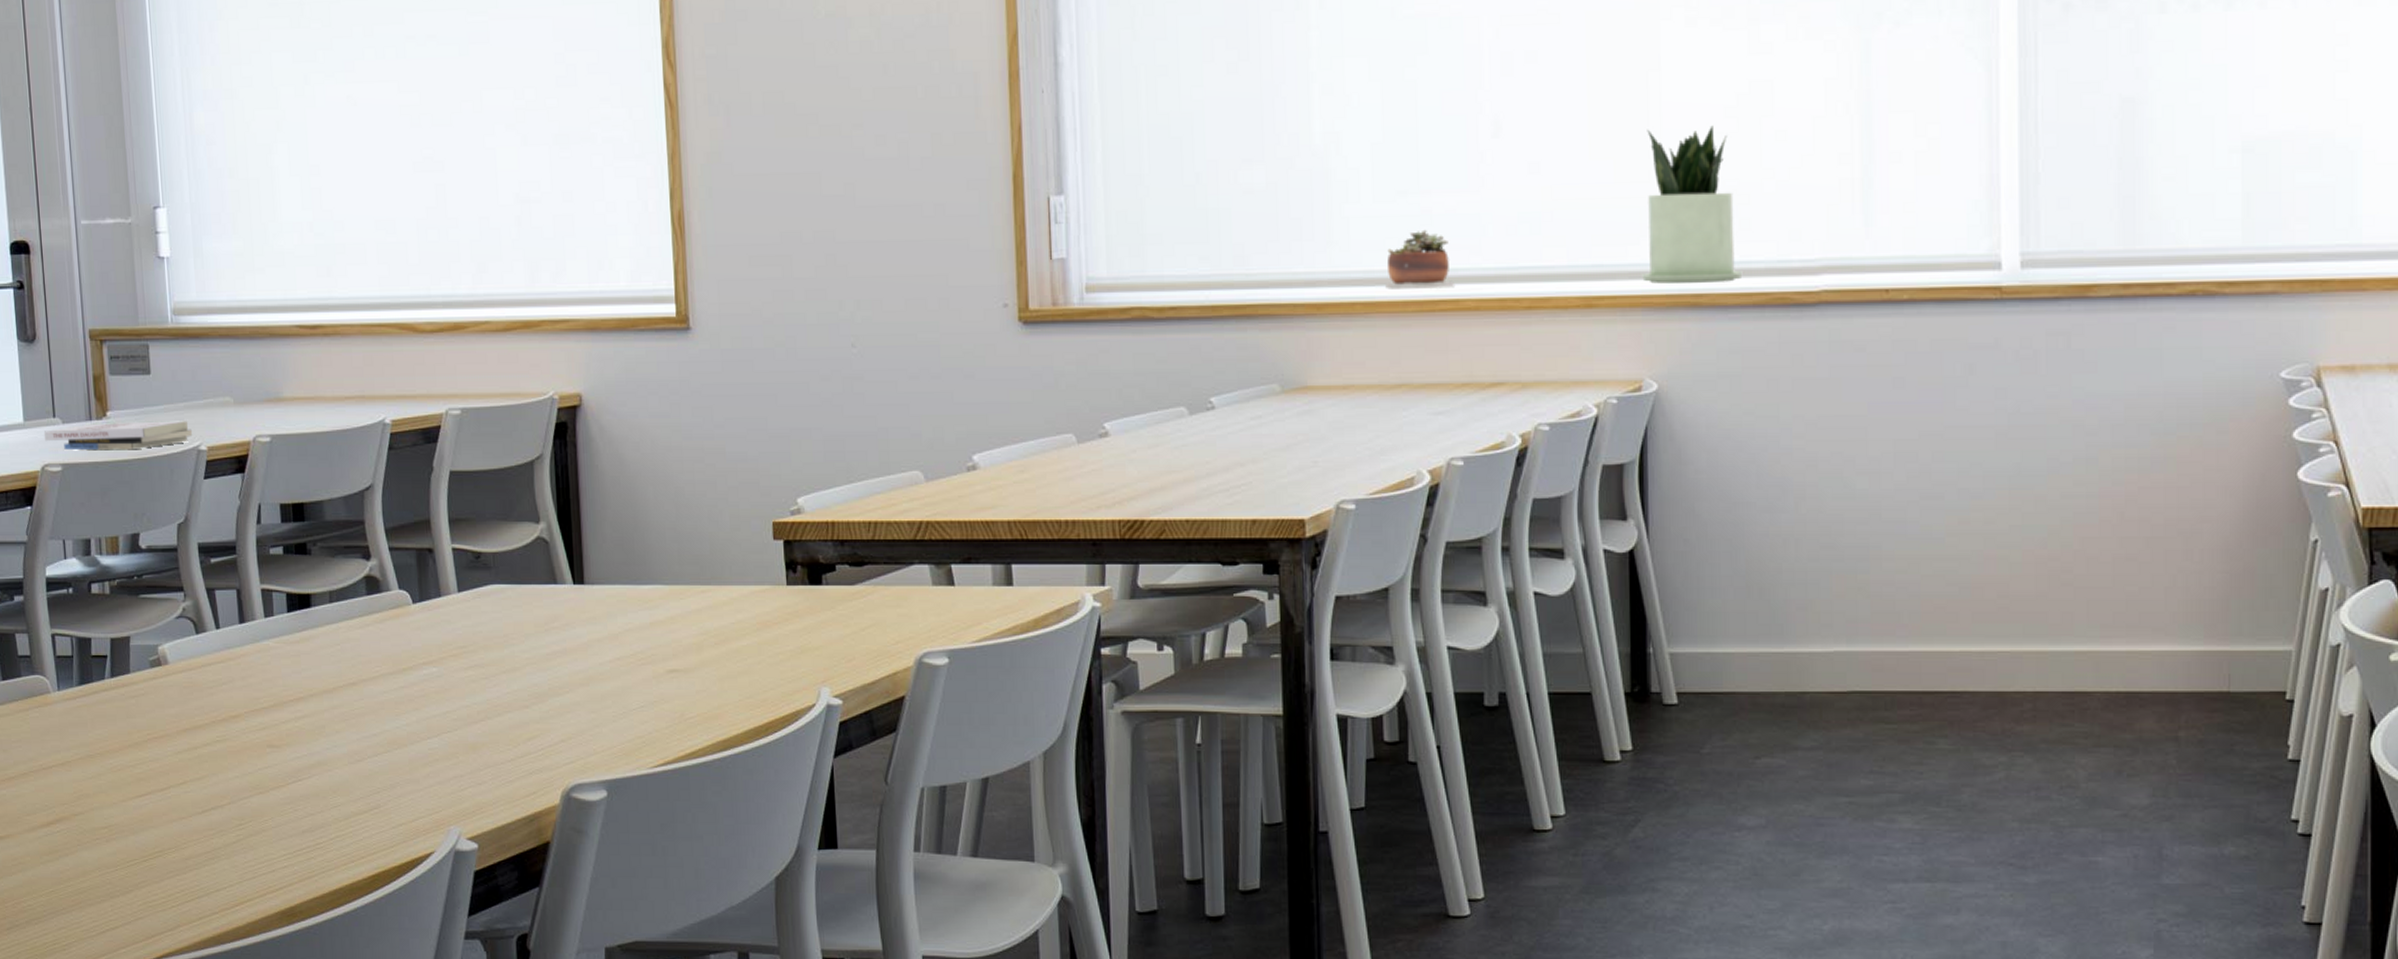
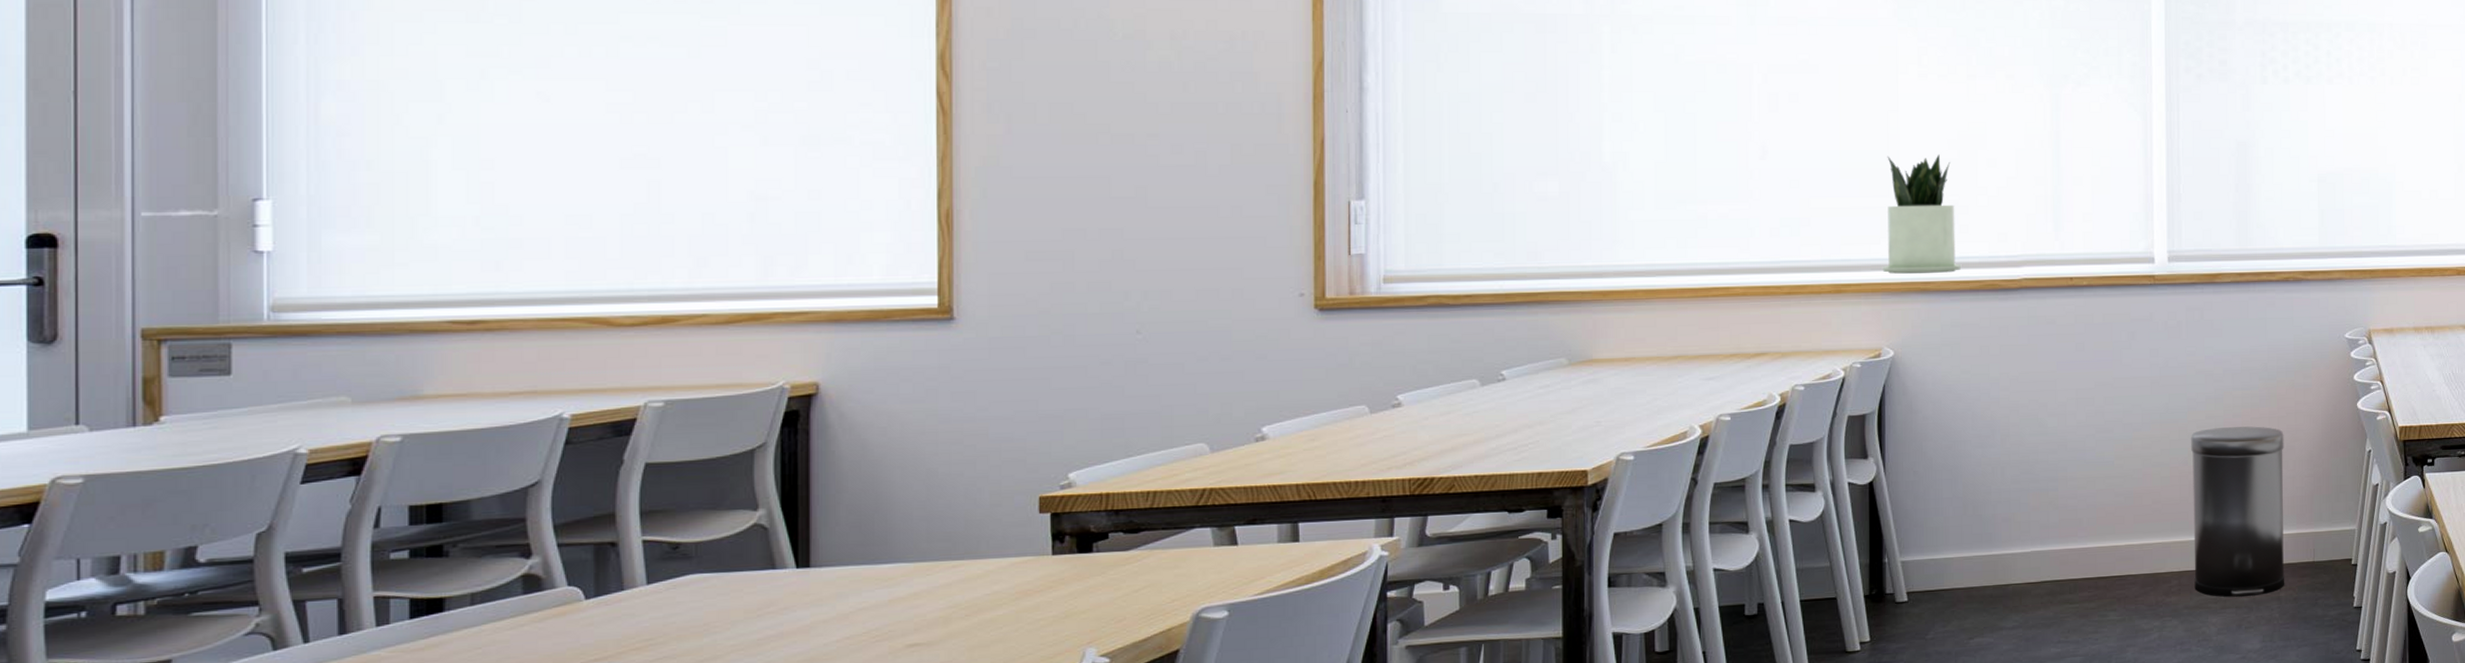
books: present [43,421,193,451] -> none [58,423,289,460]
succulent plant: present [1385,229,1456,289] -> none [1665,231,1726,279]
pedal bin: none [2052,499,2187,732] -> present [2191,426,2285,597]

